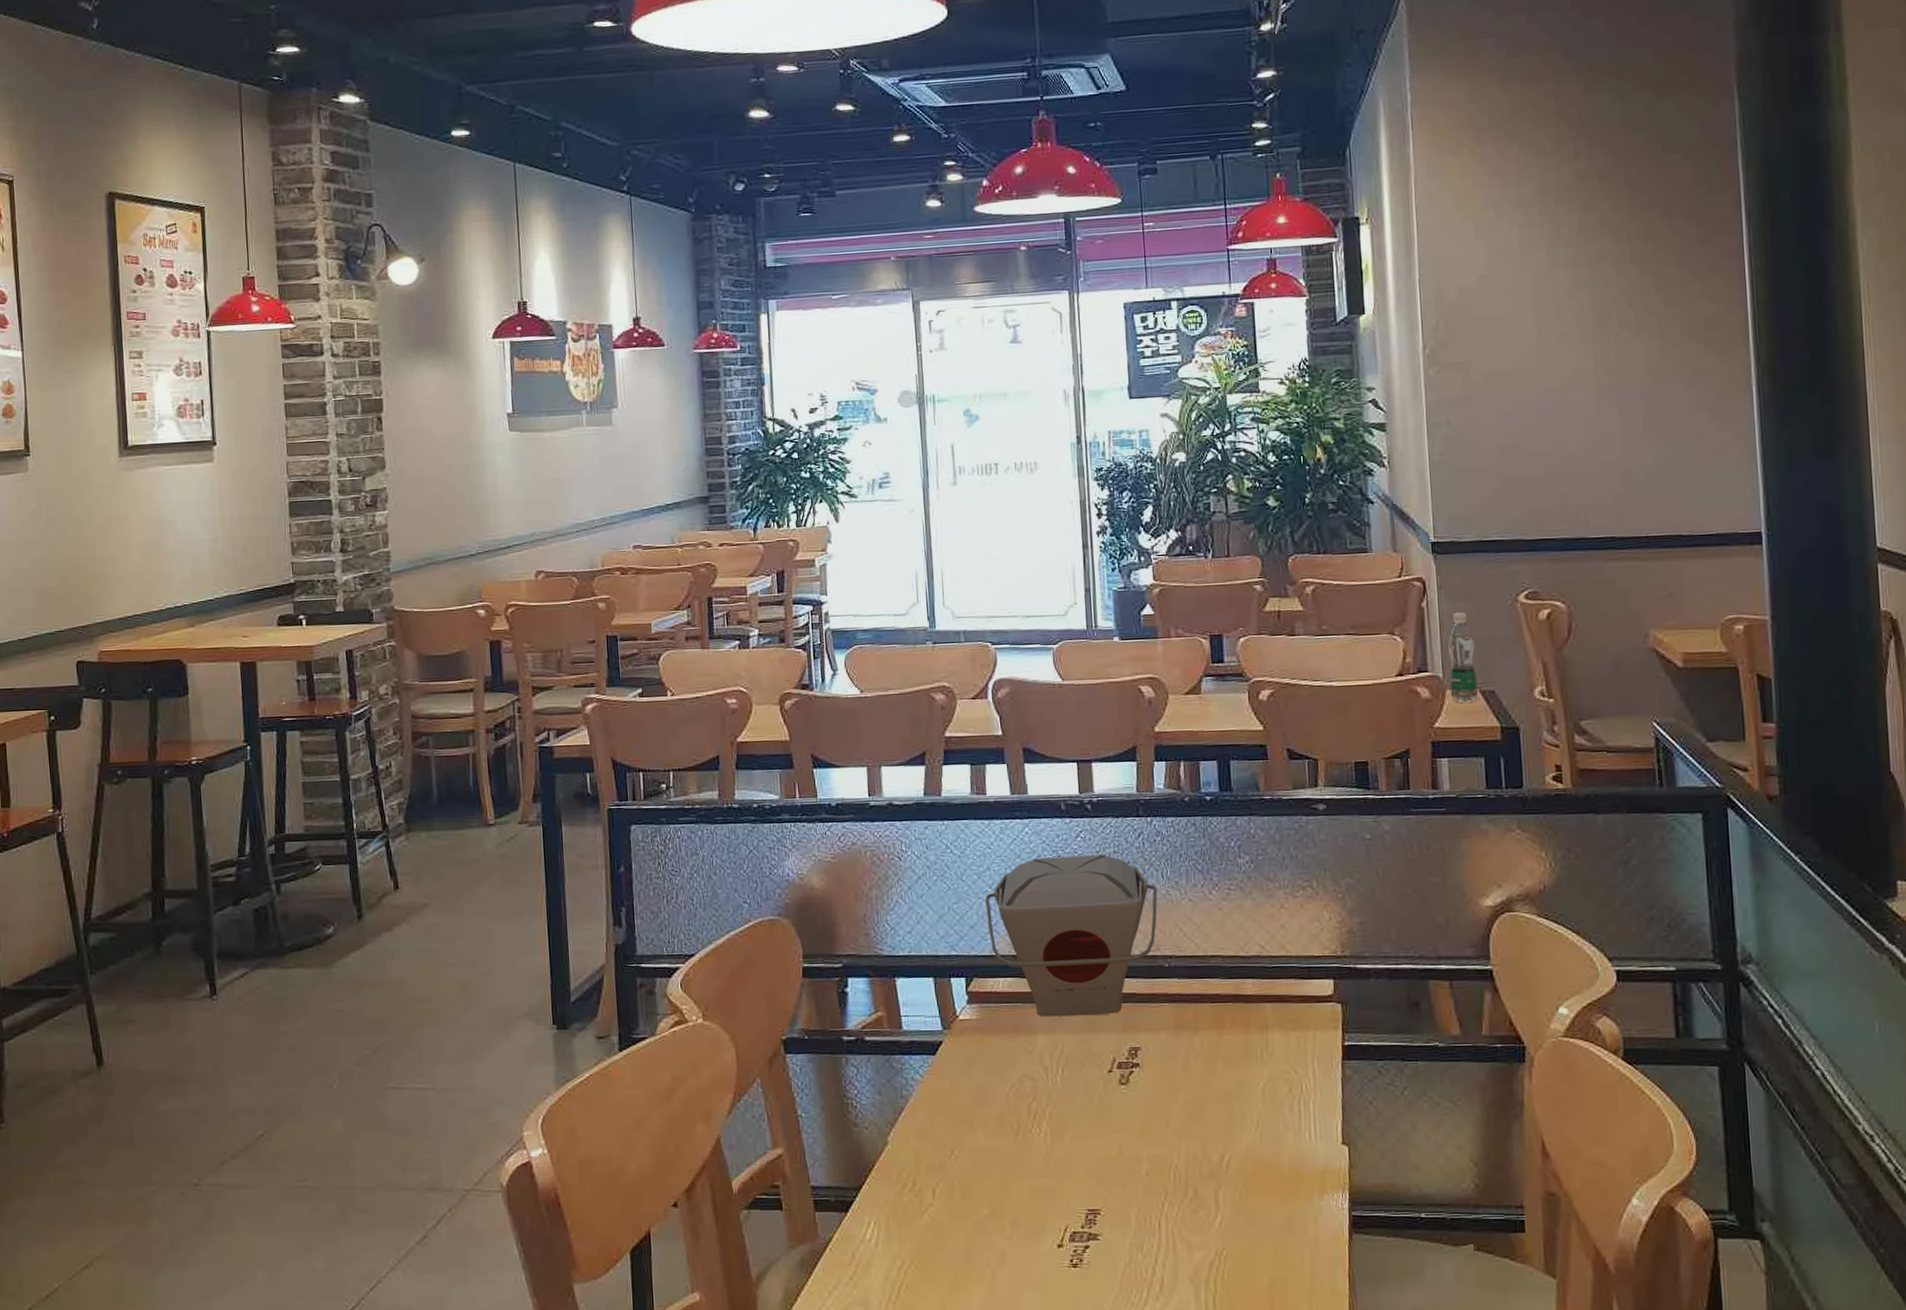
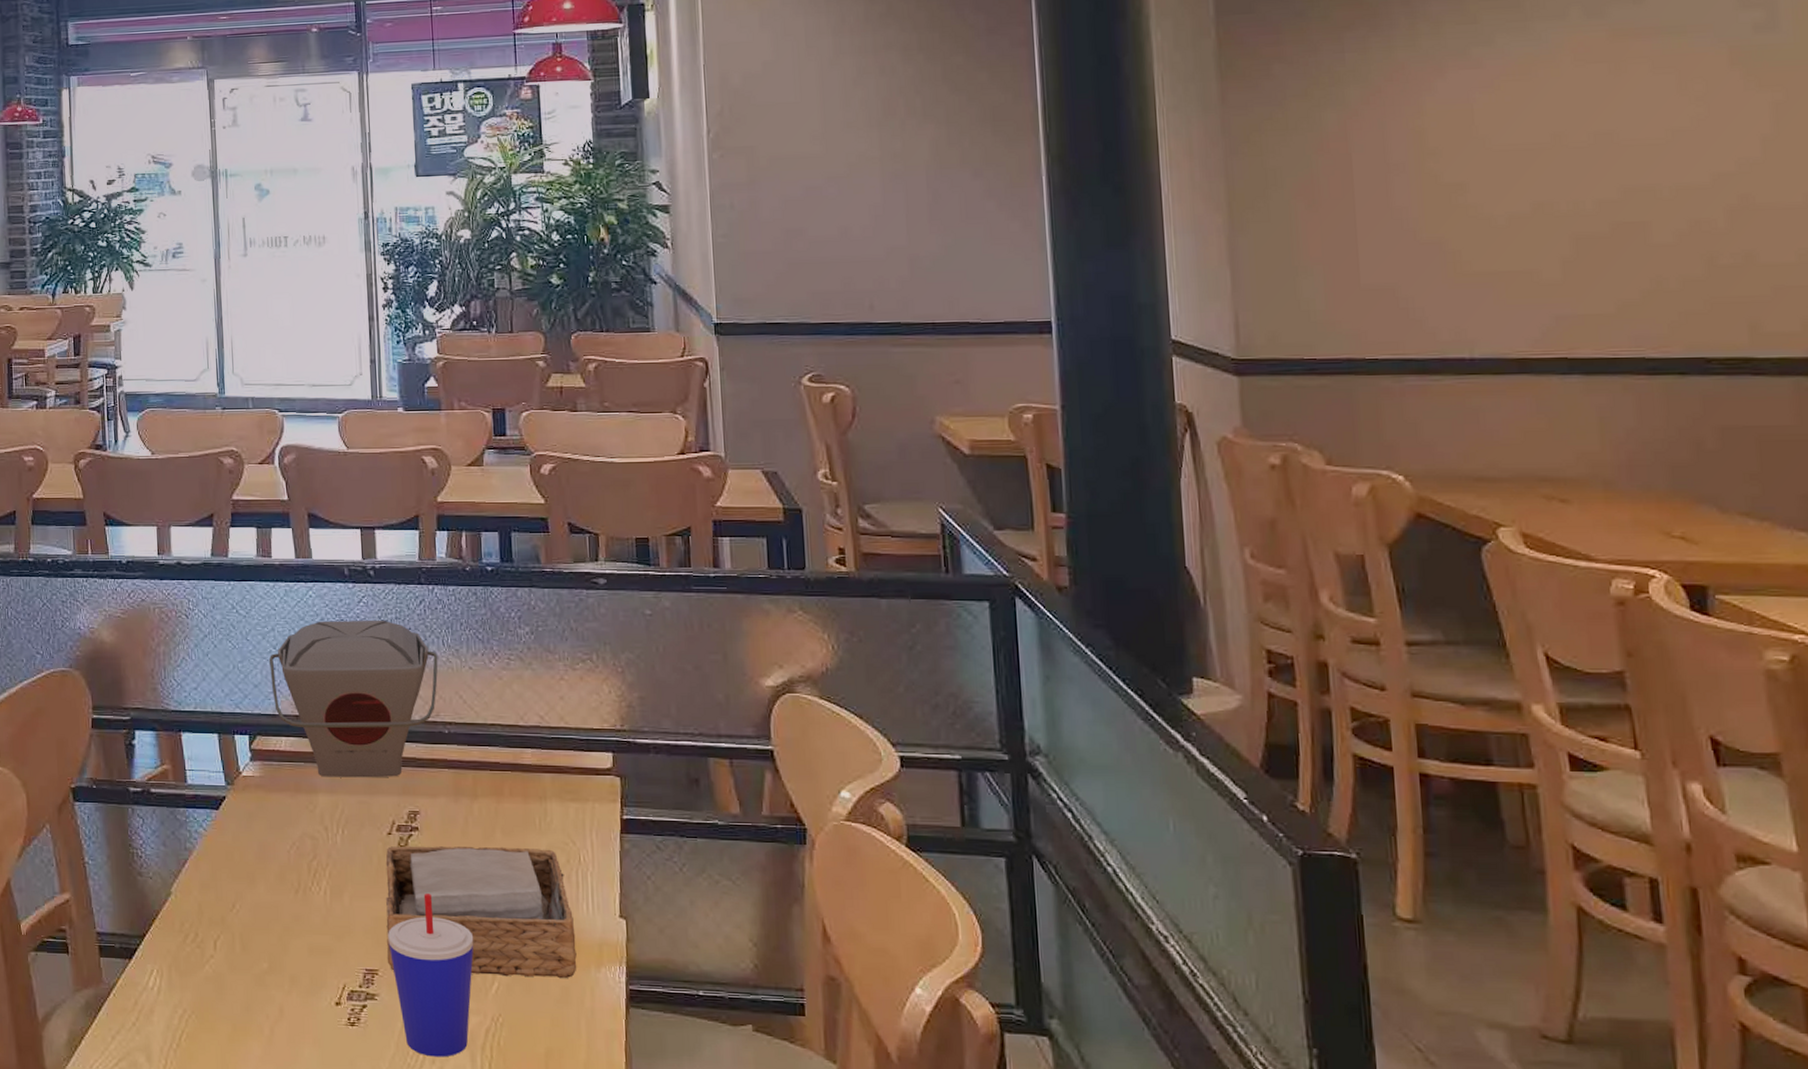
napkin holder: none [1106,1079,1300,1210] -> present [385,846,577,978]
beverage cup: none [1110,1130,1197,1294] -> present [388,894,474,1057]
bottle: present [1448,612,1478,704] -> none [730,393,760,484]

